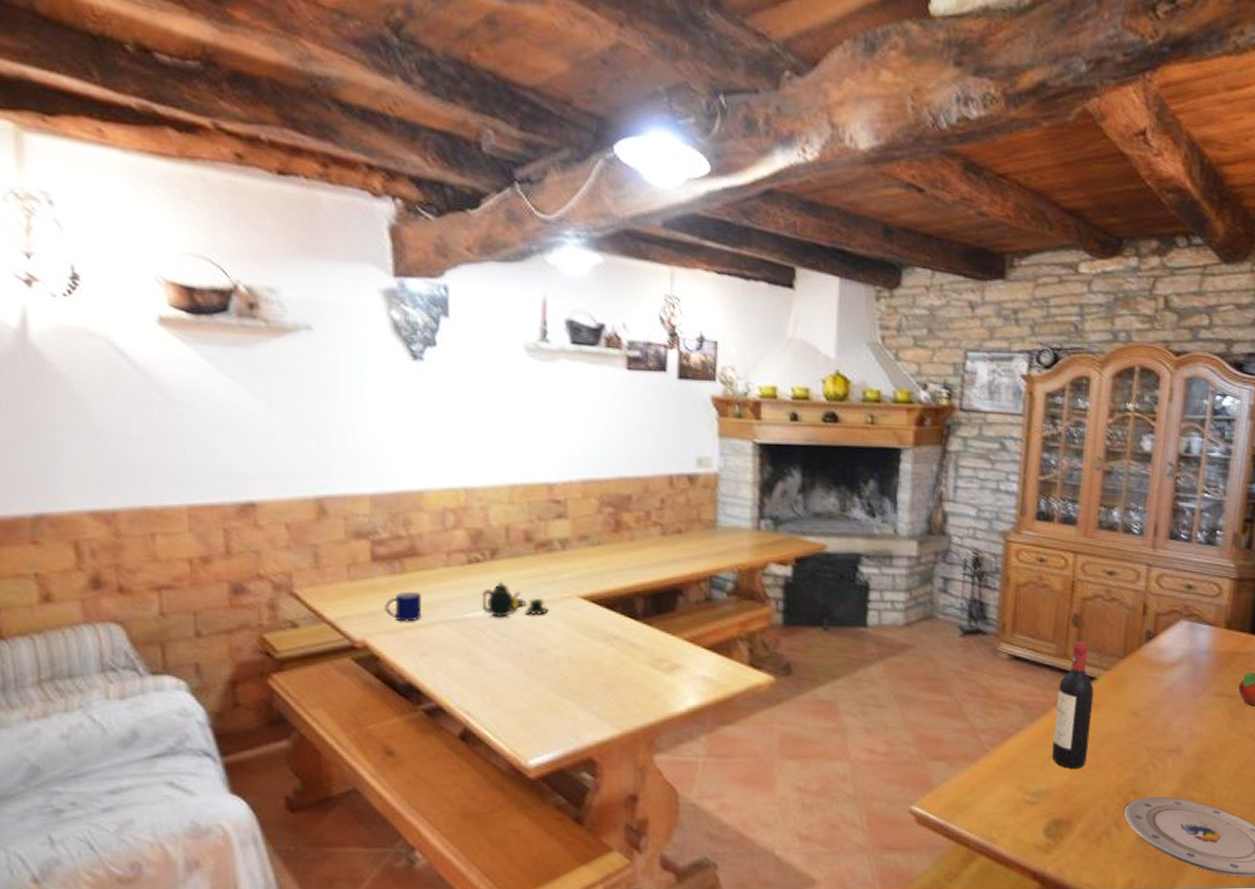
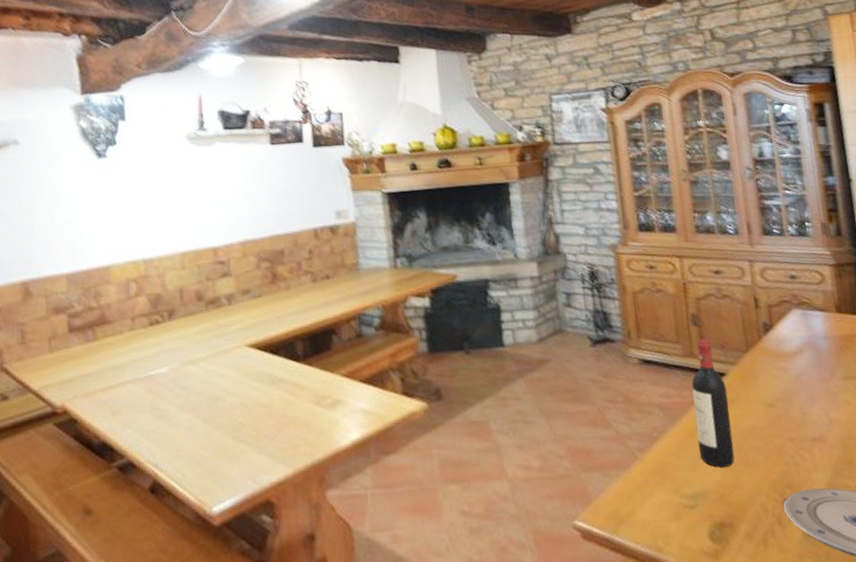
mug: present [385,591,421,622] -> none [81,356,112,385]
teapot: present [483,581,548,617] -> none [163,338,221,372]

